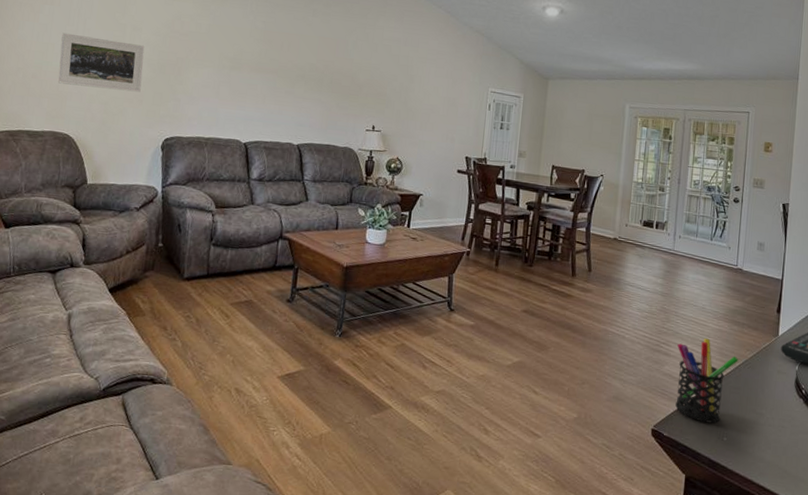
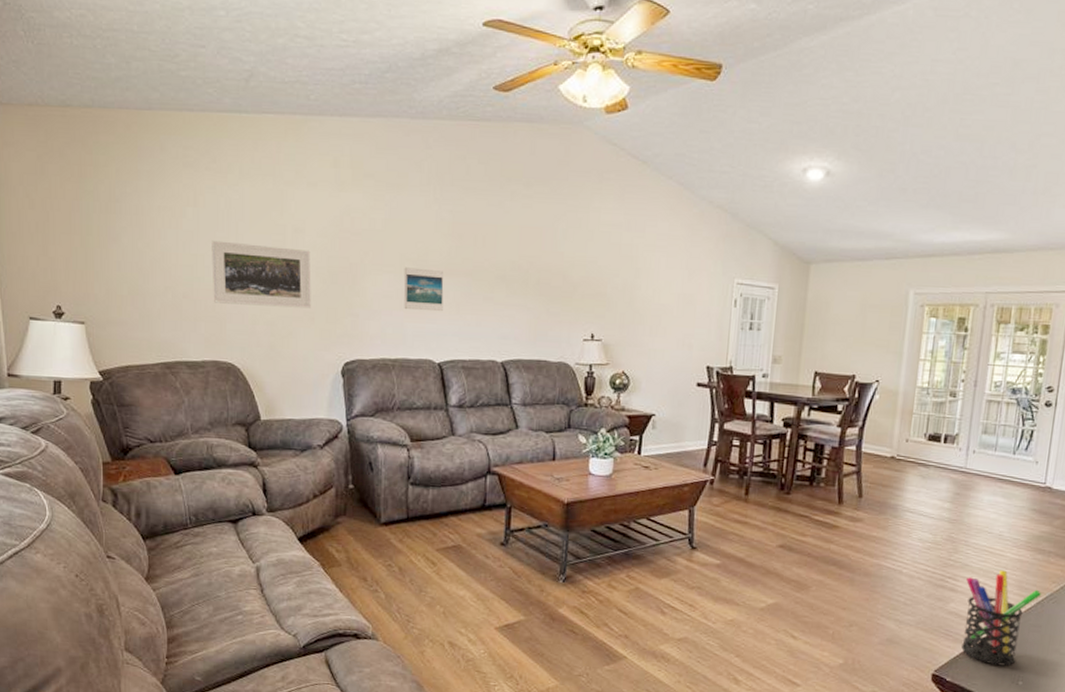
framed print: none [219,63,254,101] -> present [403,267,444,312]

